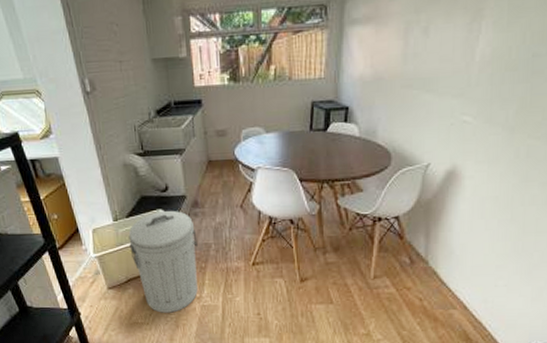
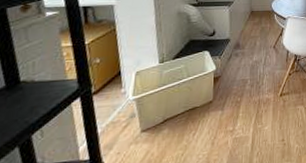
trash can: present [128,210,198,313] -> none [171,51,236,151]

